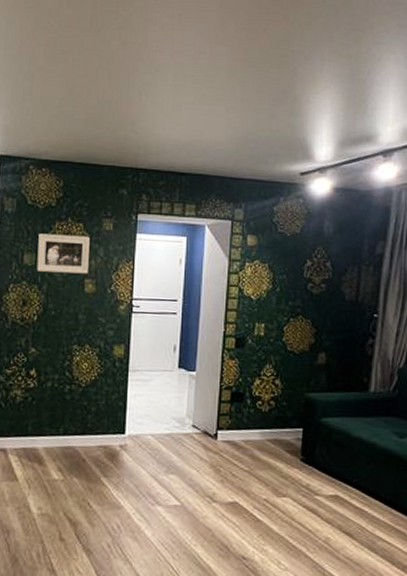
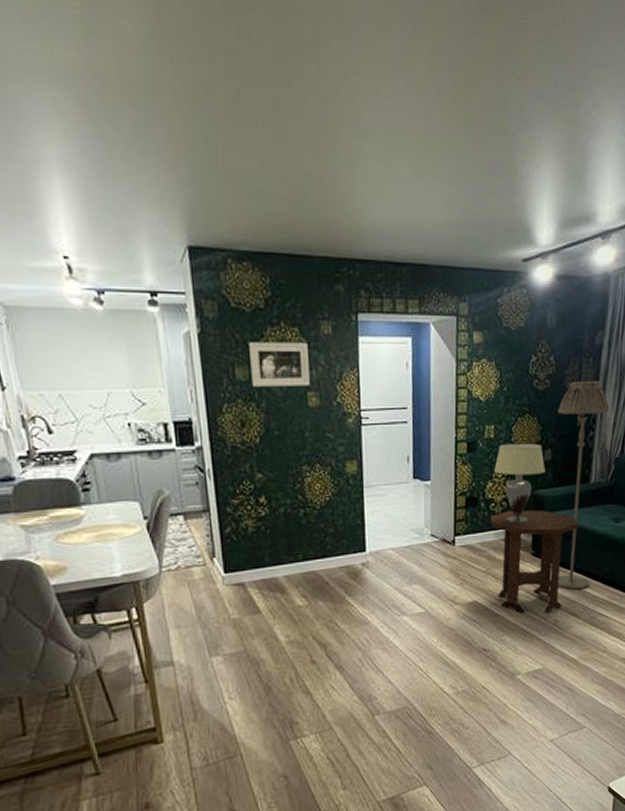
side table: none [256,411,356,529] -> present [490,510,579,614]
lampshade: none [263,343,319,425] -> present [494,443,545,523]
floor lamp: none [330,288,392,507] -> present [558,380,610,590]

